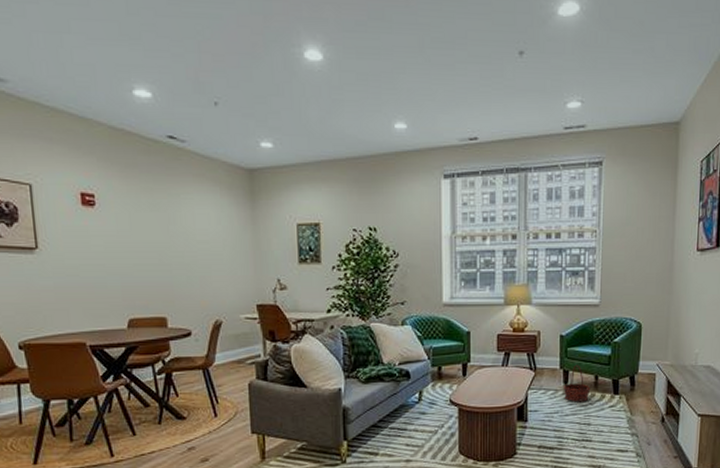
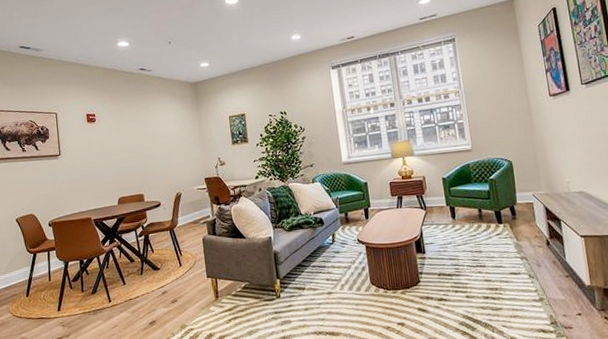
basket: present [563,364,591,402] -> none [451,201,477,234]

